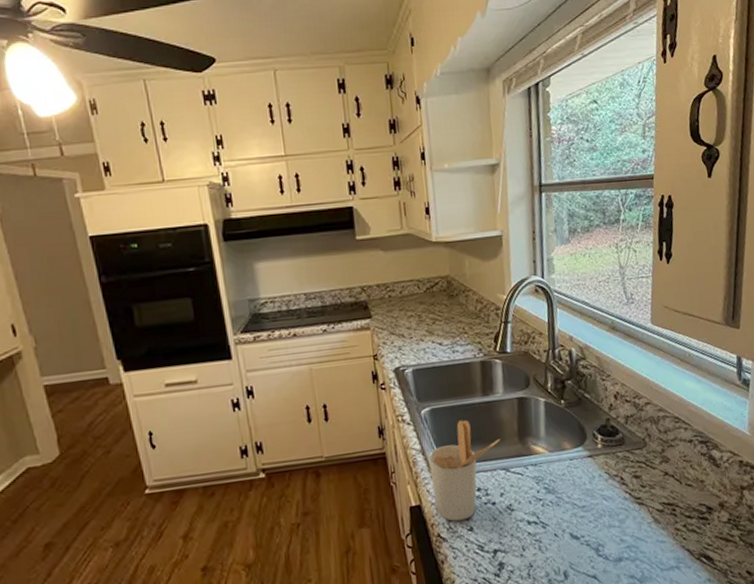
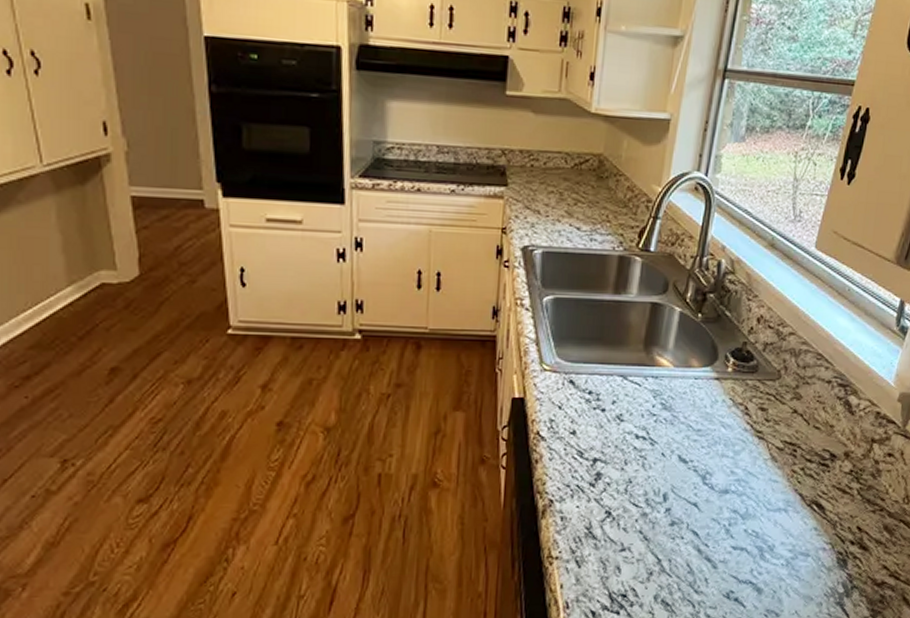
utensil holder: present [428,419,501,521] -> none [540,315,625,421]

